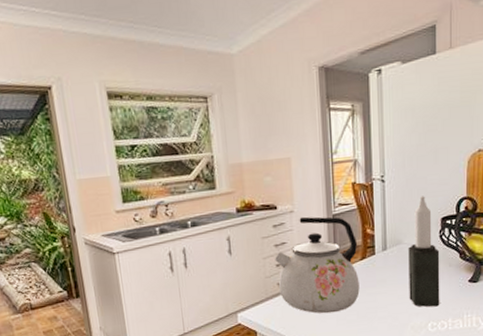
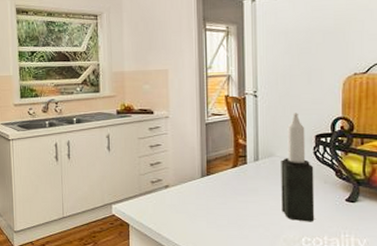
kettle: present [275,216,360,314] -> none [149,122,231,215]

